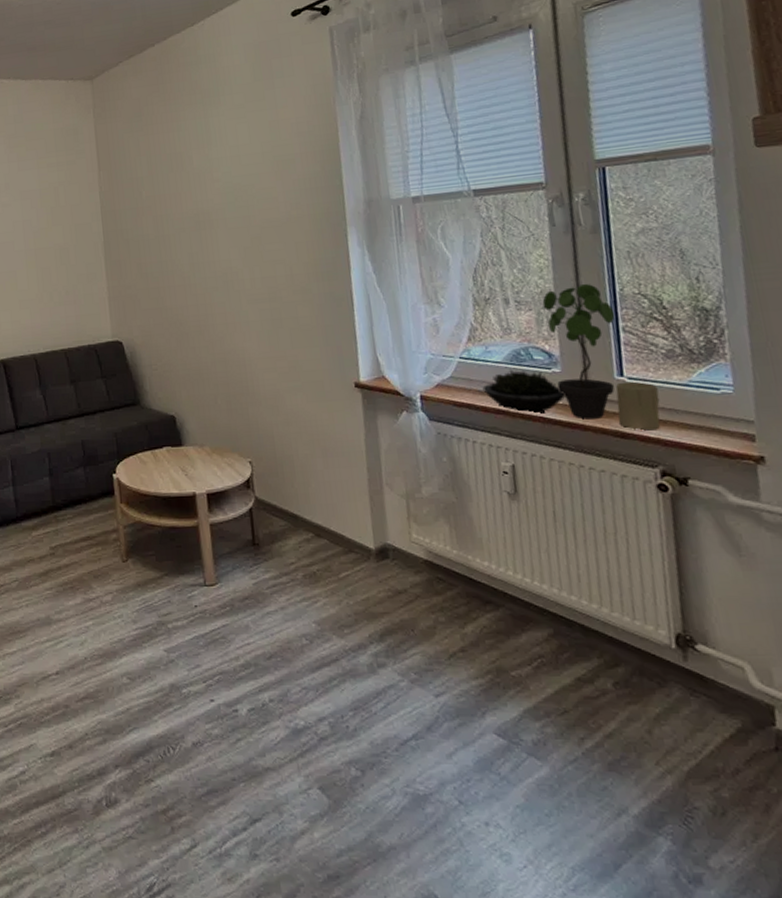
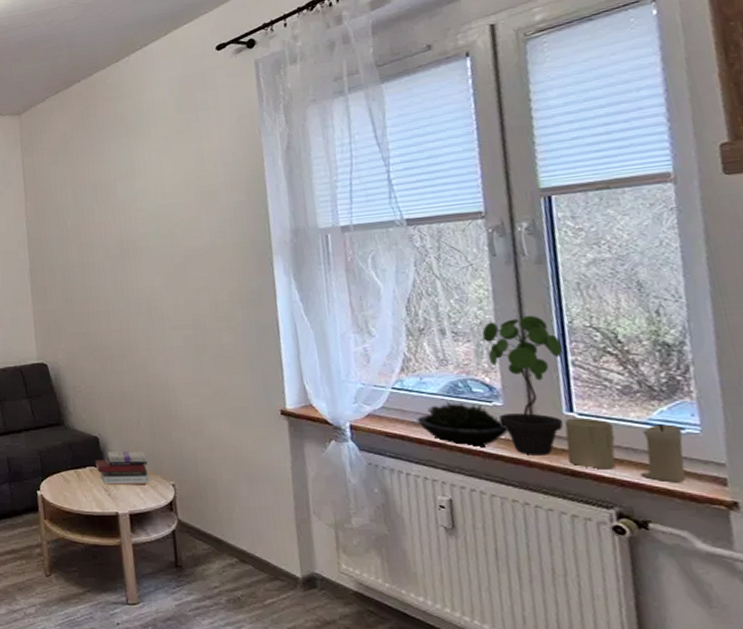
books: none [172,428,228,465] -> present [95,451,151,486]
candle: none [681,385,721,441] -> present [639,424,687,483]

